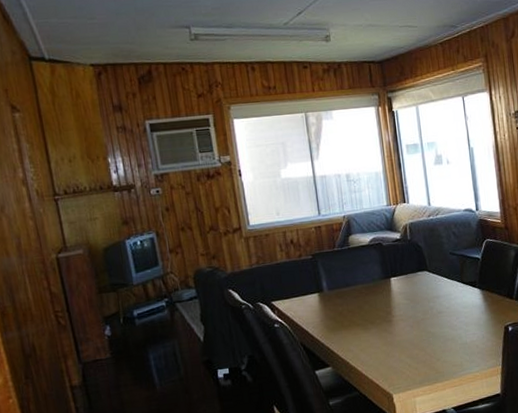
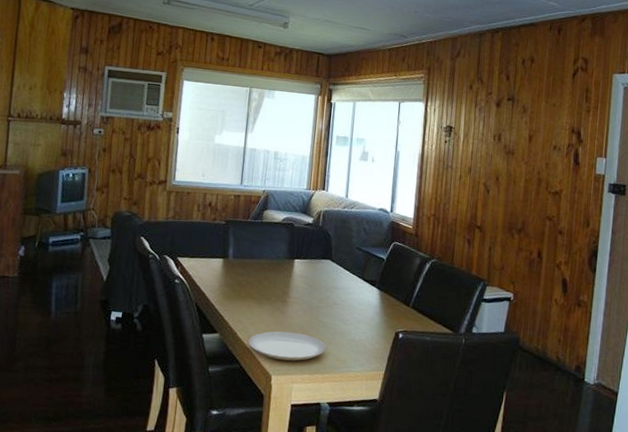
plate: none [362,348,441,379] -> present [248,331,326,361]

